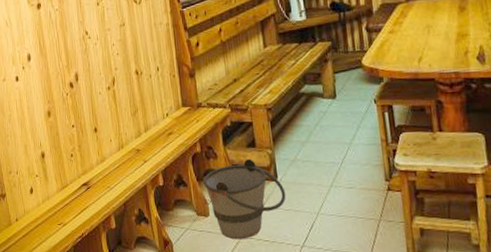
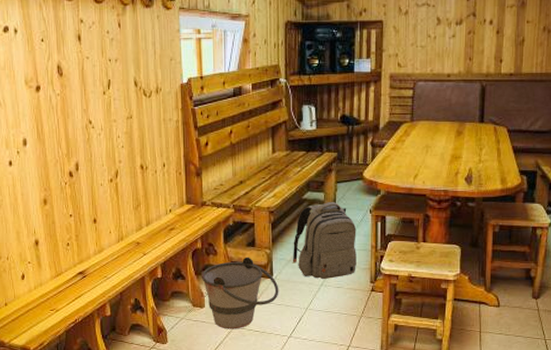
backpack: none [295,94,367,180] -> present [292,202,356,280]

